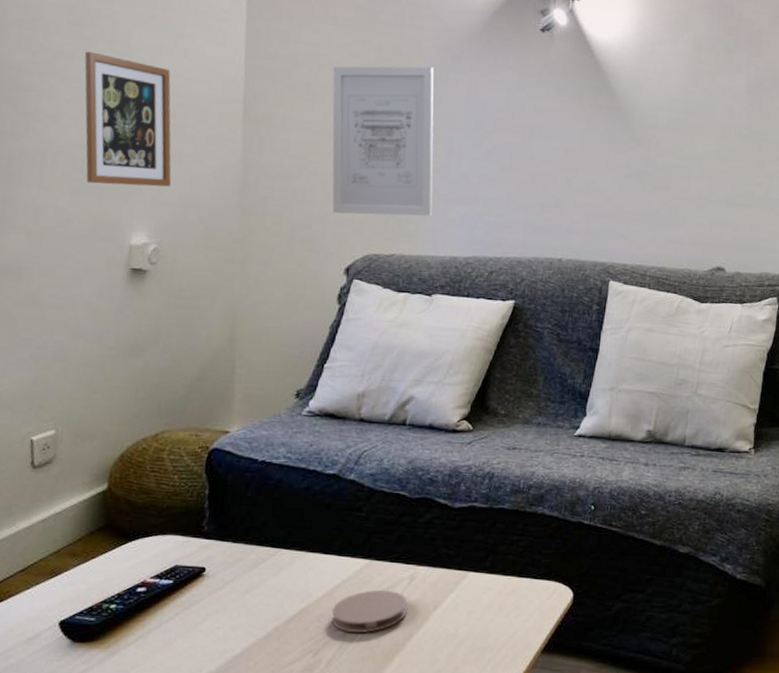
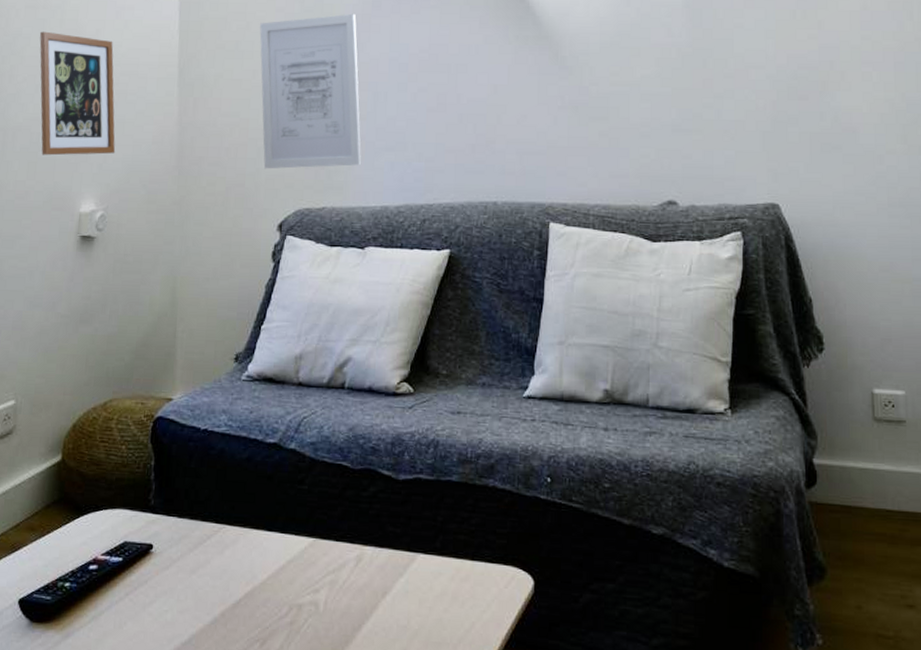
coaster: present [331,589,408,634] -> none [277,572,355,622]

